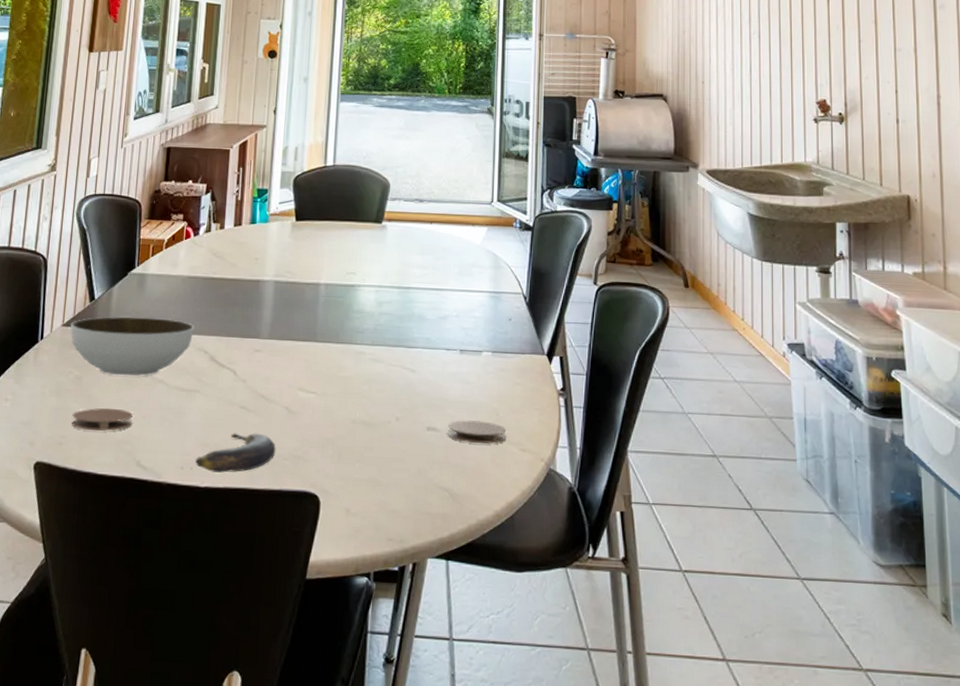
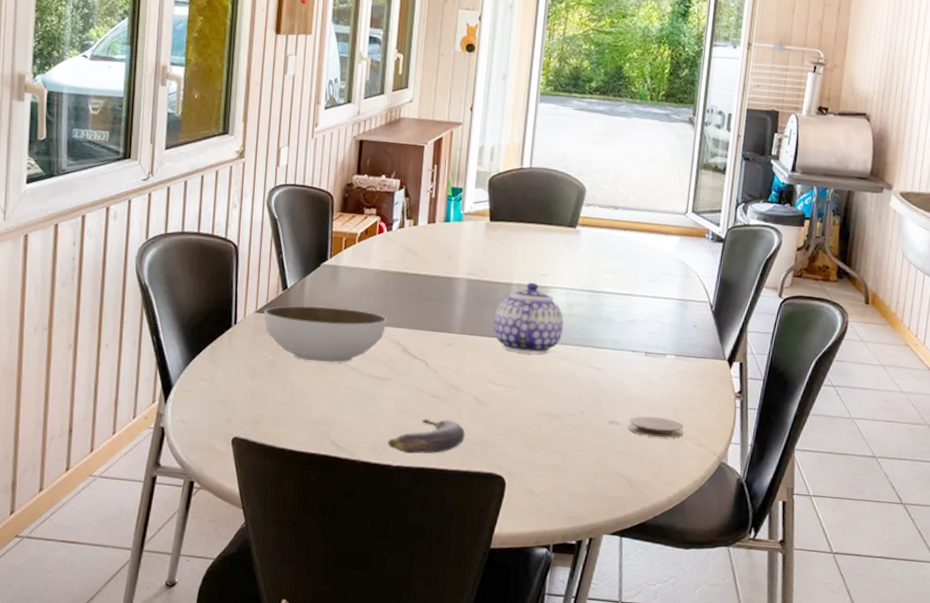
coaster: present [71,408,134,431] -> none [267,391,328,412]
teapot: none [302,282,374,357] -> present [493,282,564,354]

